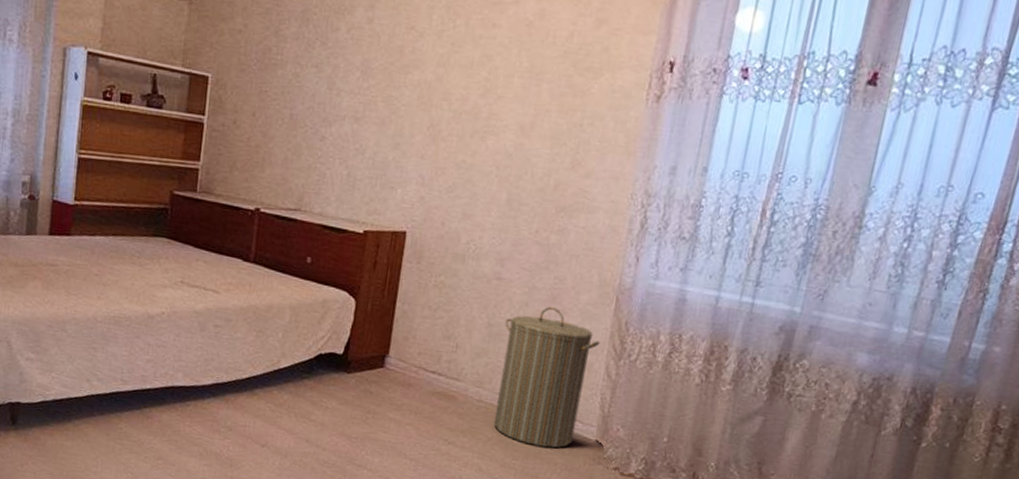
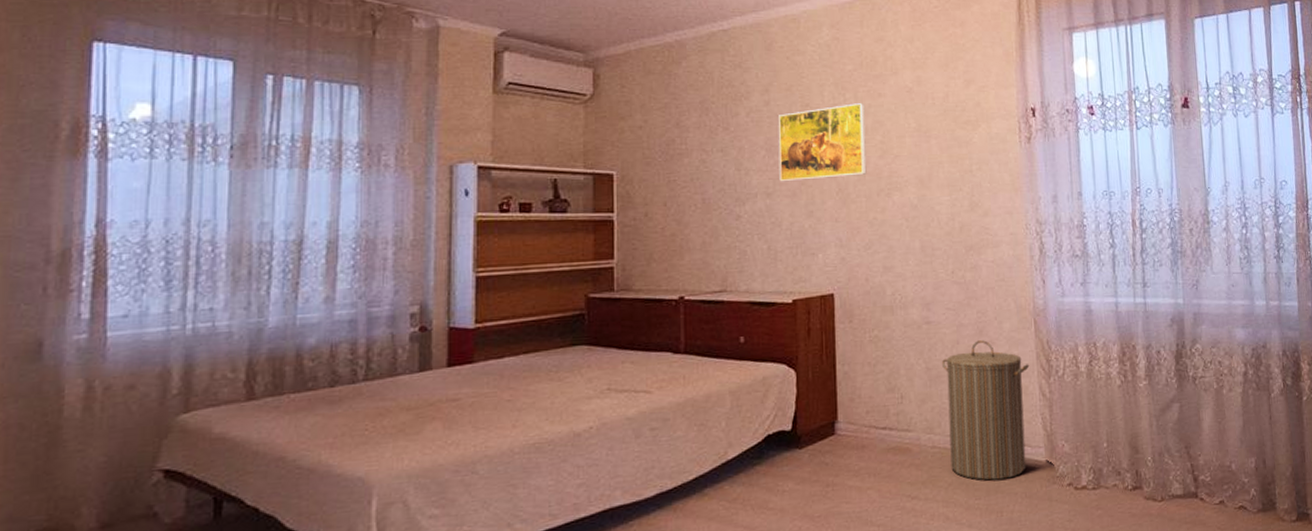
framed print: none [370,32,475,112] -> present [778,103,867,182]

